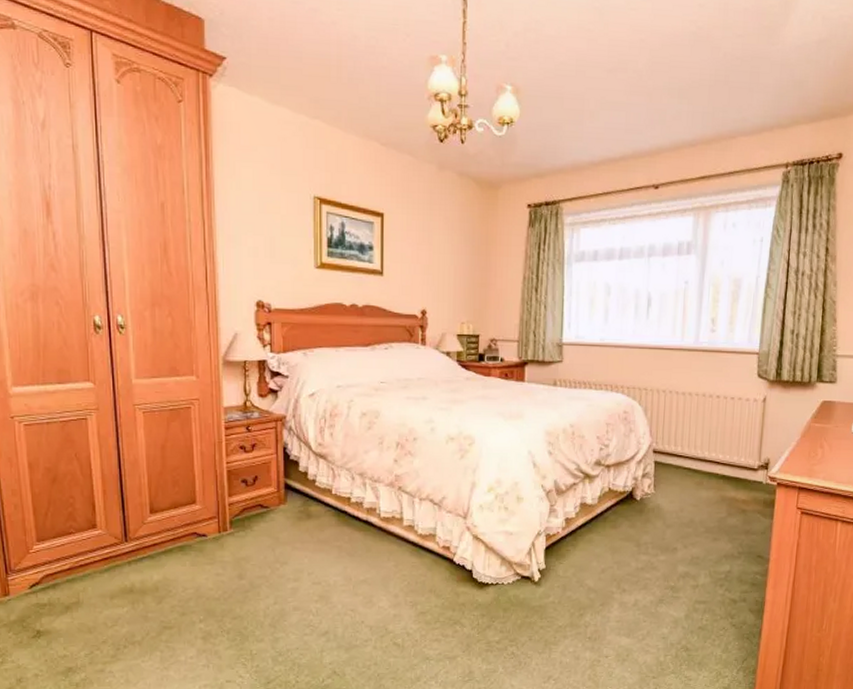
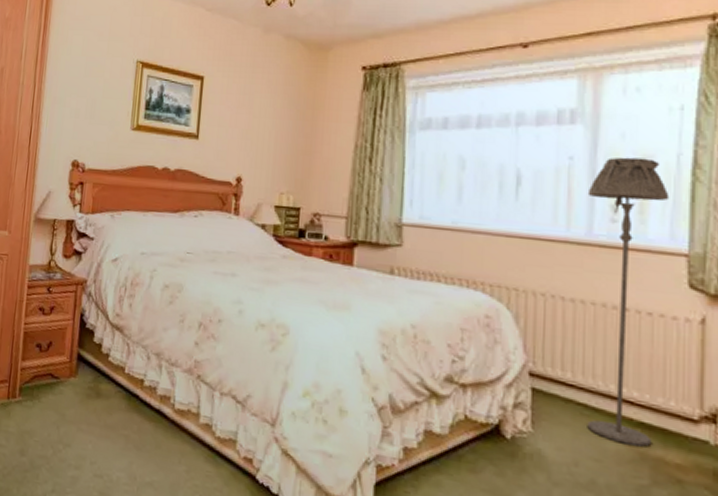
floor lamp: none [689,280,750,492] -> present [587,157,670,447]

